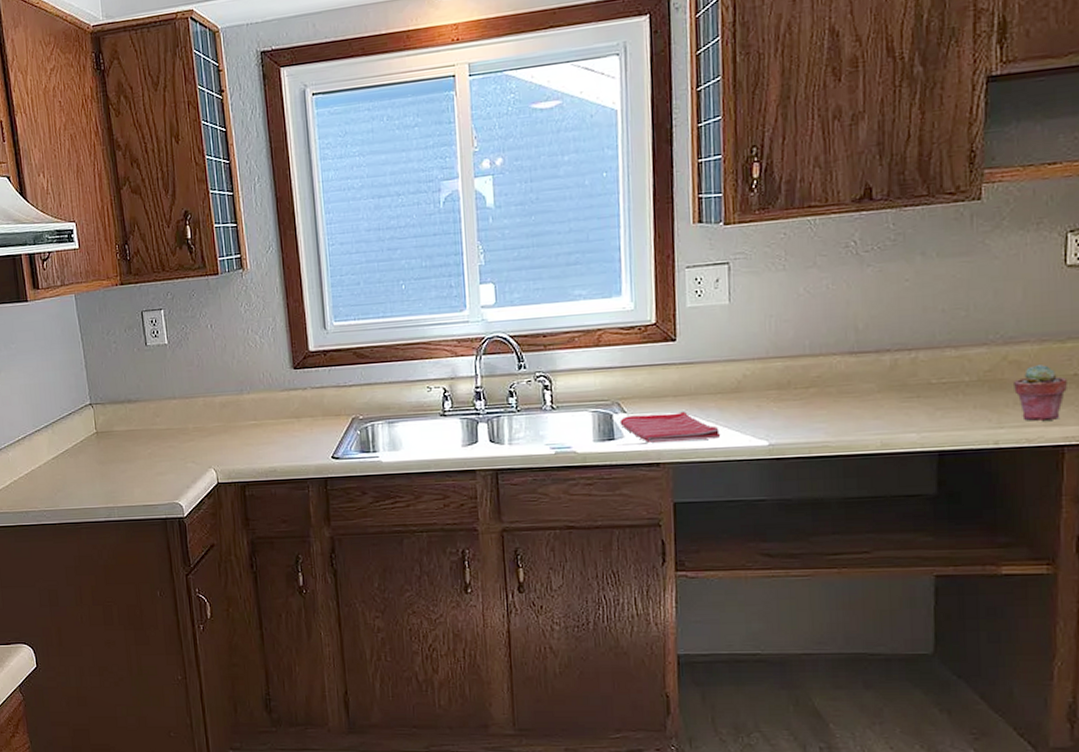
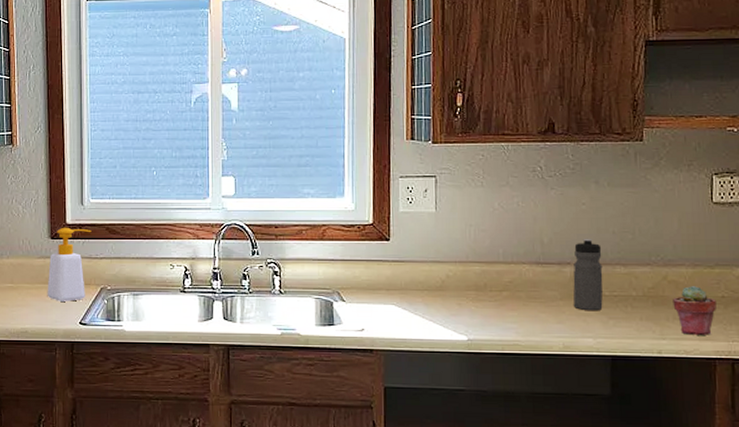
soap bottle: none [293,354,338,436] -> present [47,227,92,302]
dish towel: present [620,411,721,443] -> none [339,304,427,331]
water bottle: none [893,319,930,403] -> present [573,238,603,311]

